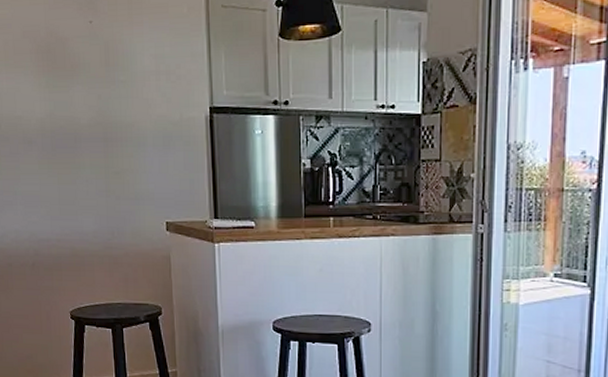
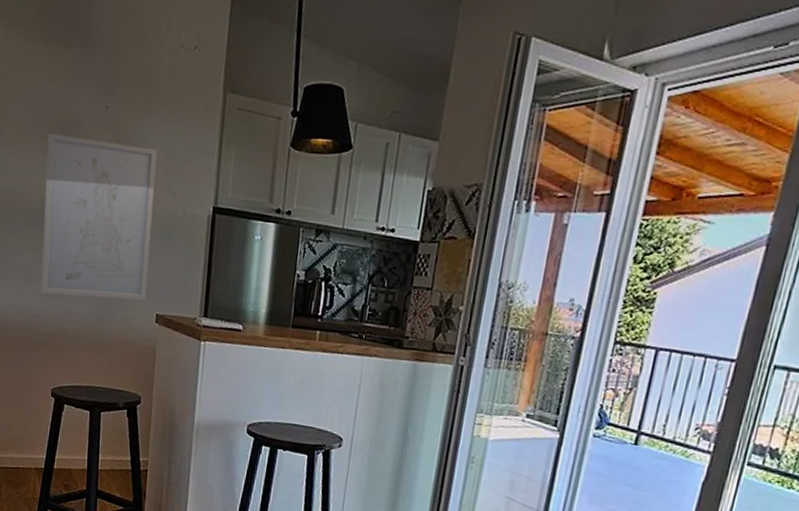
wall art: none [35,55,154,217] -> present [40,133,157,301]

